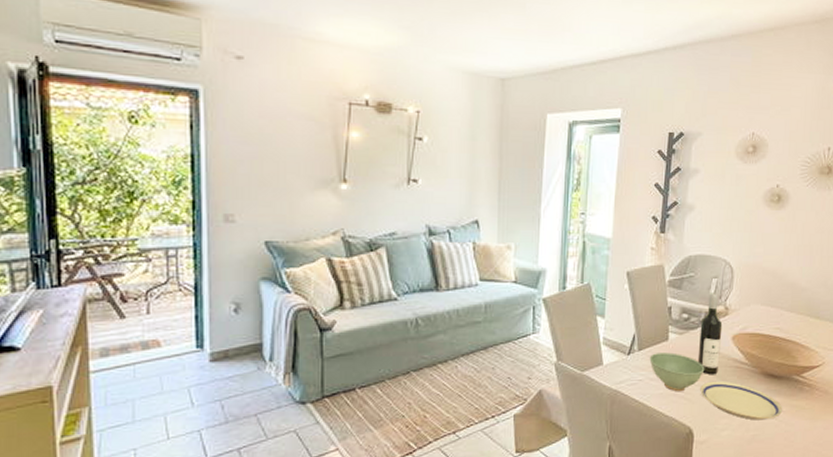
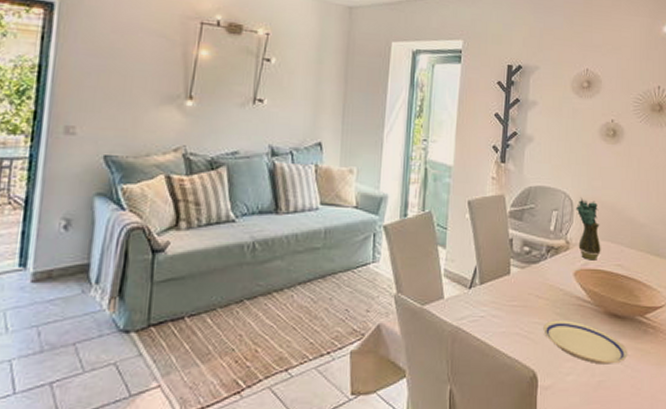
bowl: present [649,352,705,392] -> none [491,287,548,331]
bottle: present [697,293,723,375] -> none [540,226,564,313]
vase: none [736,264,761,325] -> present [576,197,601,261]

